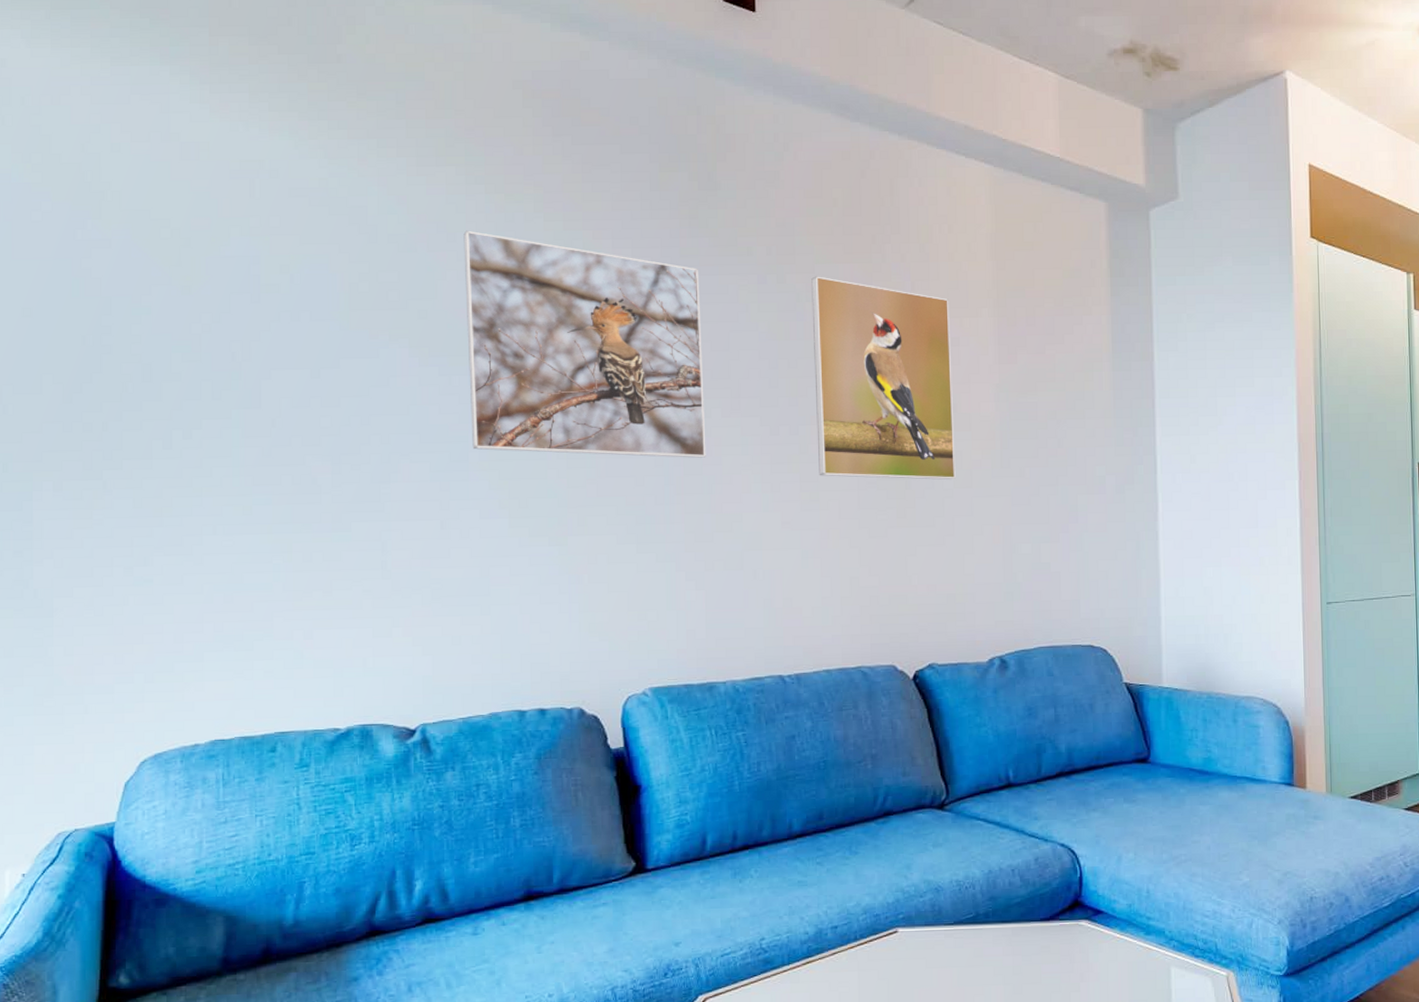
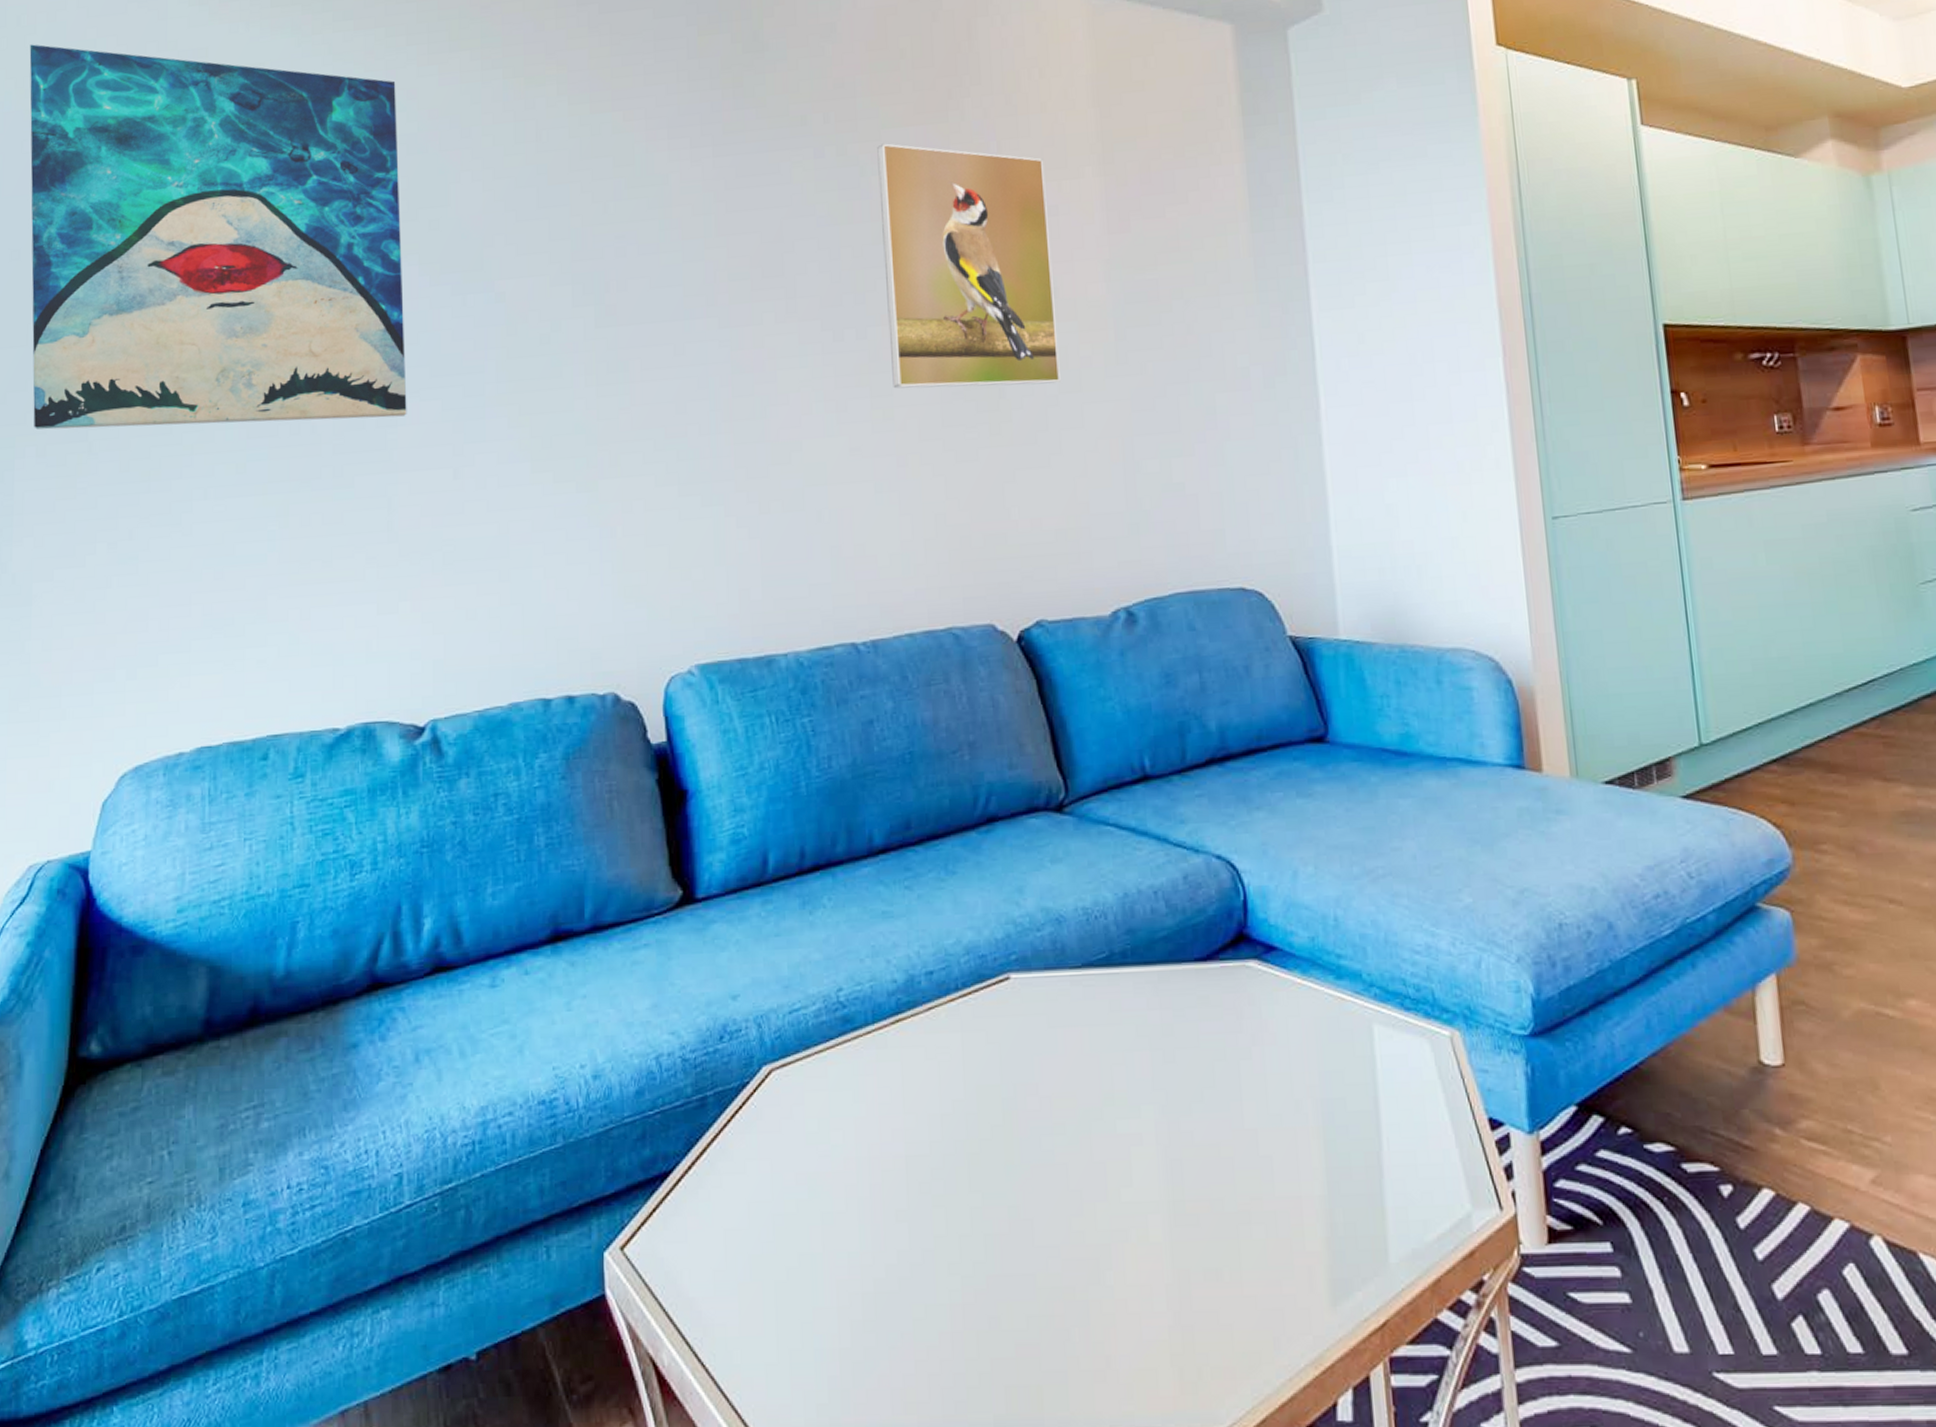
wall art: none [35,123,399,475] -> present [29,44,407,430]
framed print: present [463,230,706,458] -> none [479,123,758,381]

